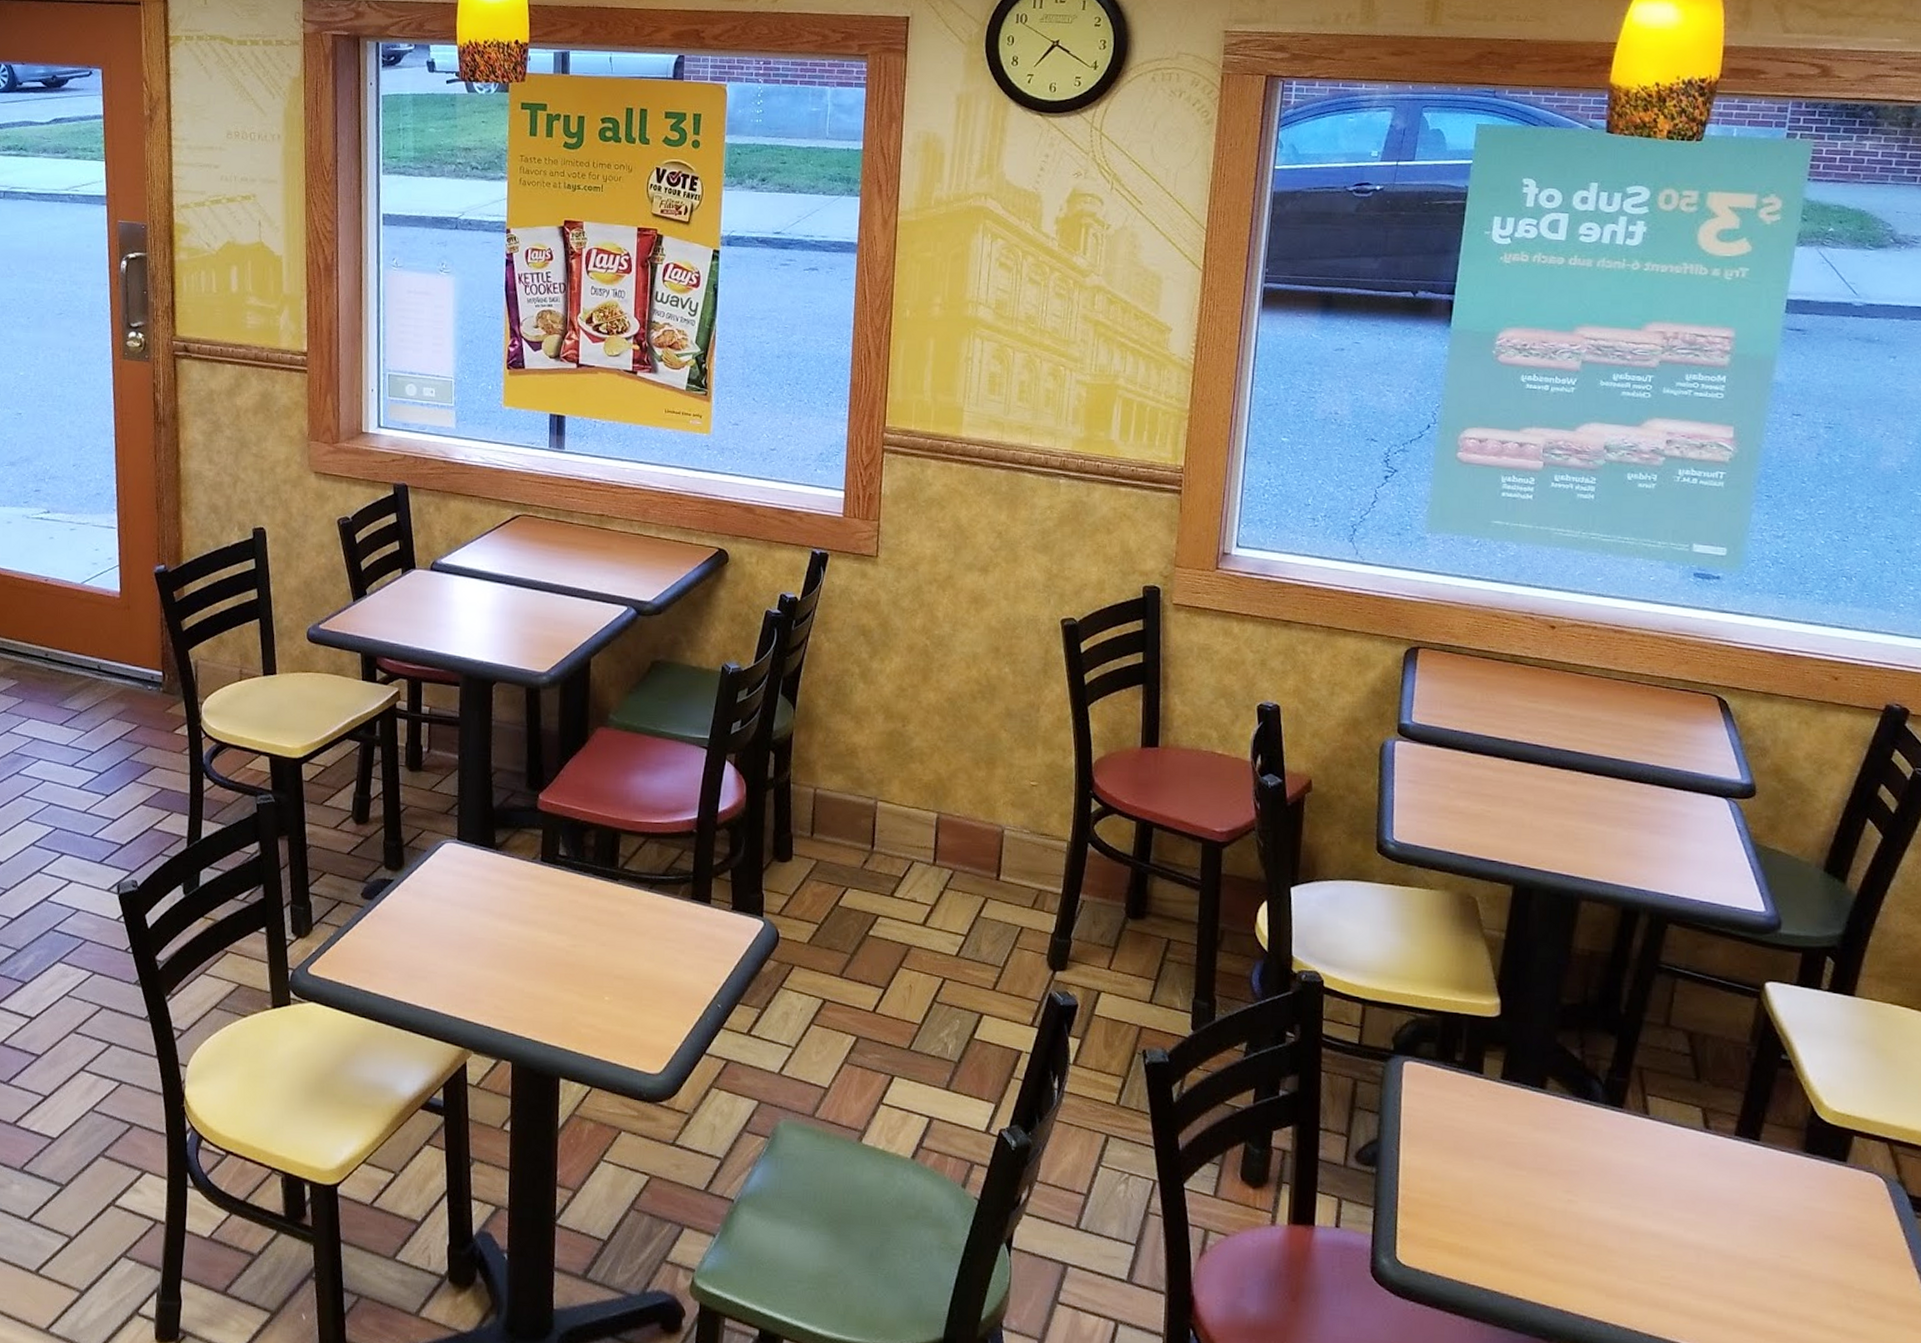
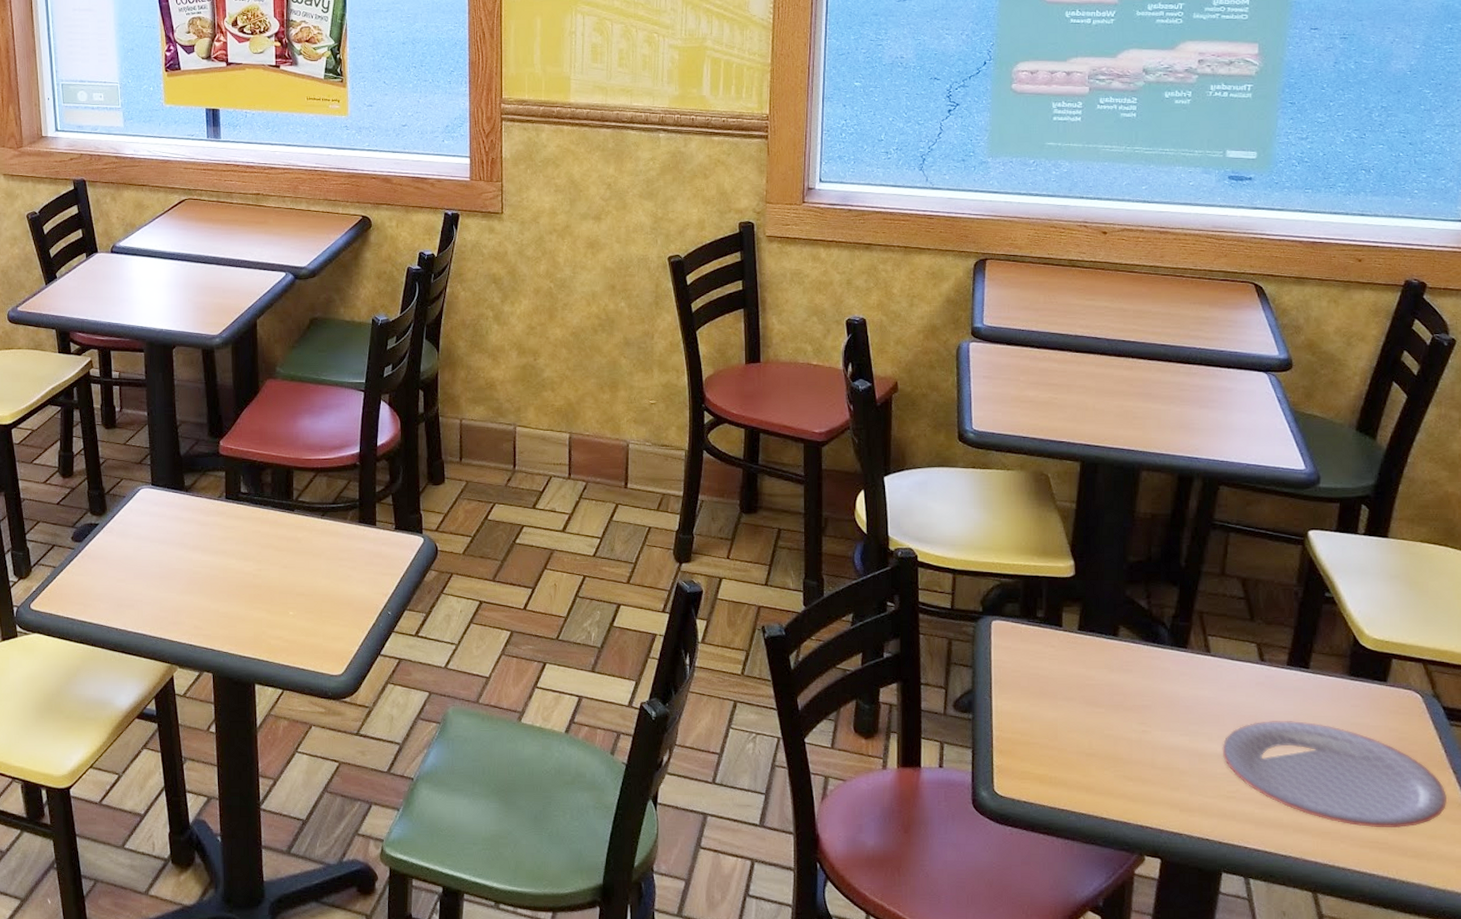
plate: none [1657,1198,1908,1332] -> present [1222,721,1446,828]

